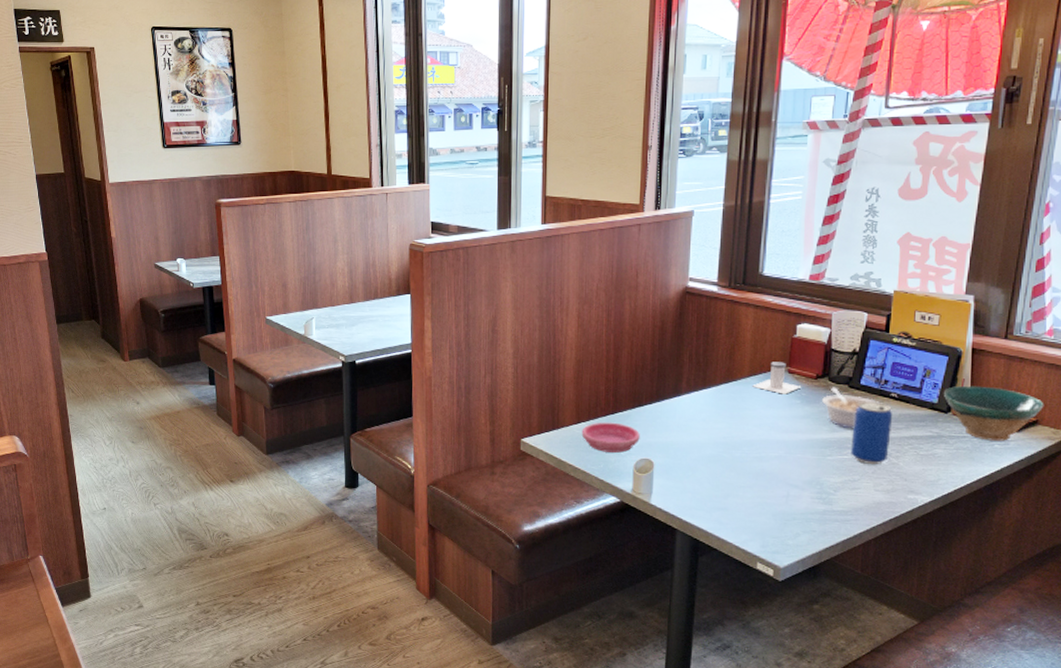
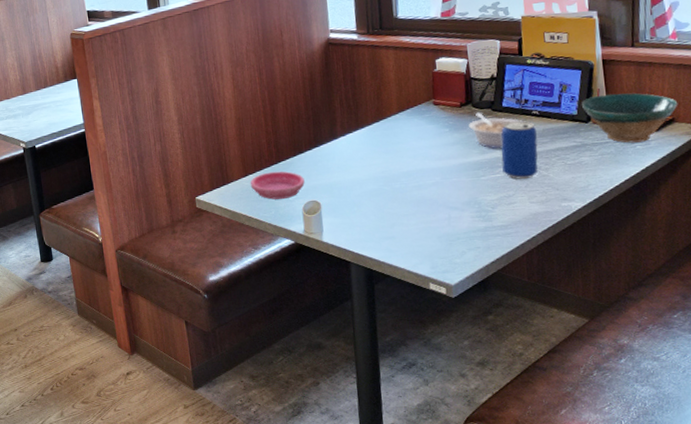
salt shaker: present [752,362,801,395] -> none [402,95,447,125]

